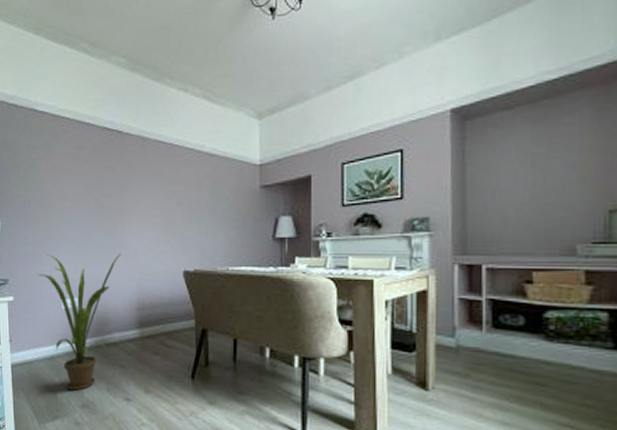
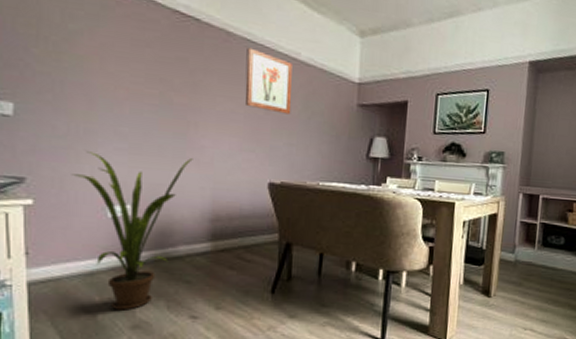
wall art: none [159,148,200,205] -> present [245,47,292,115]

